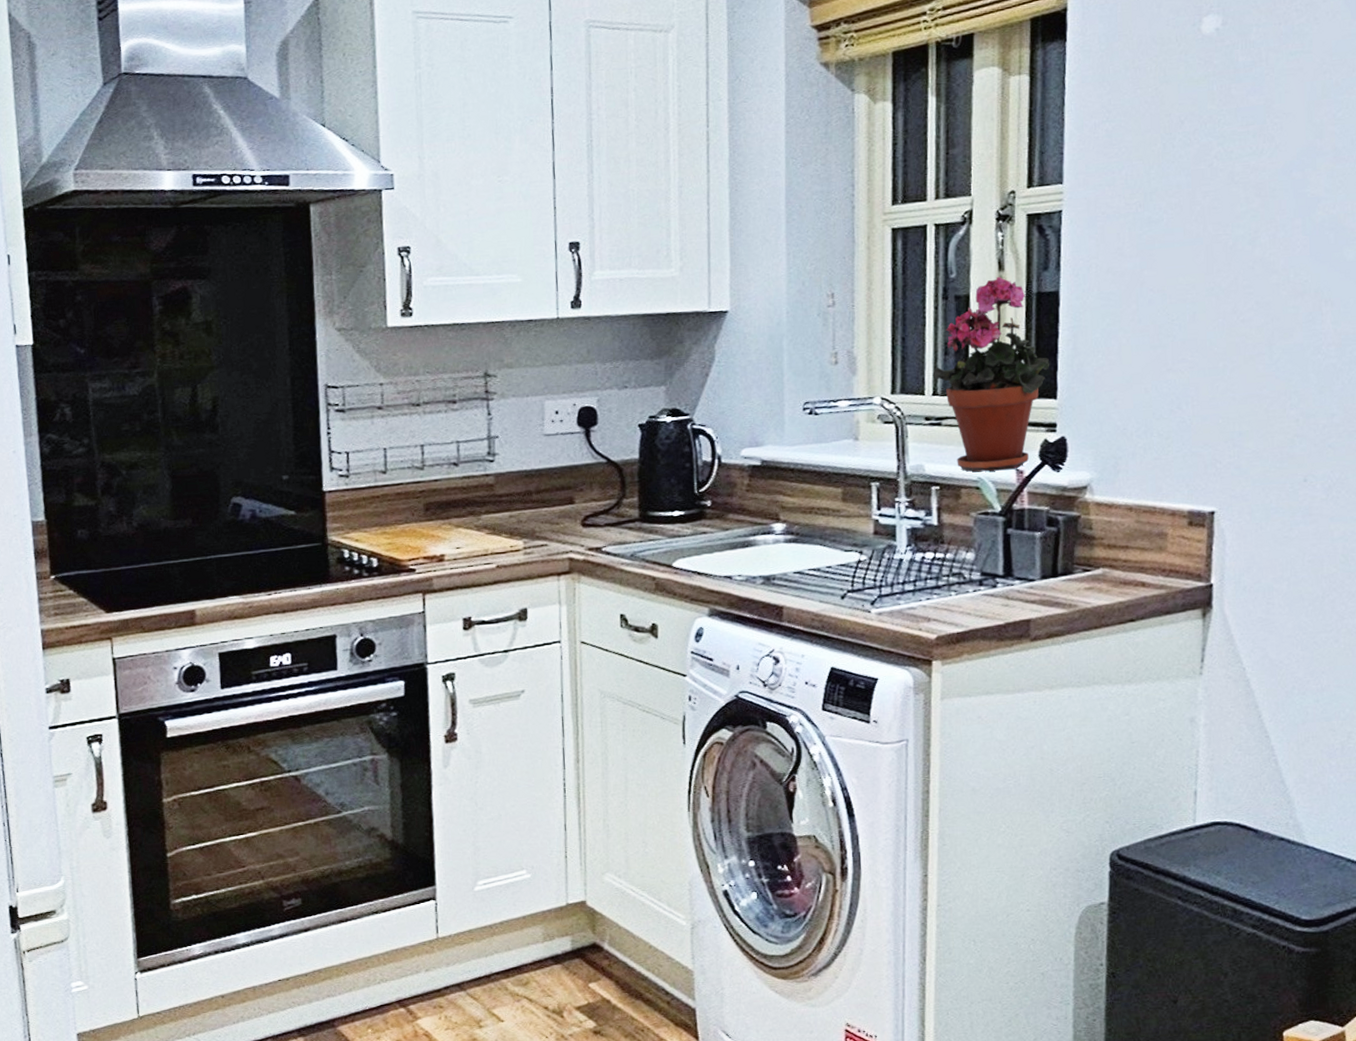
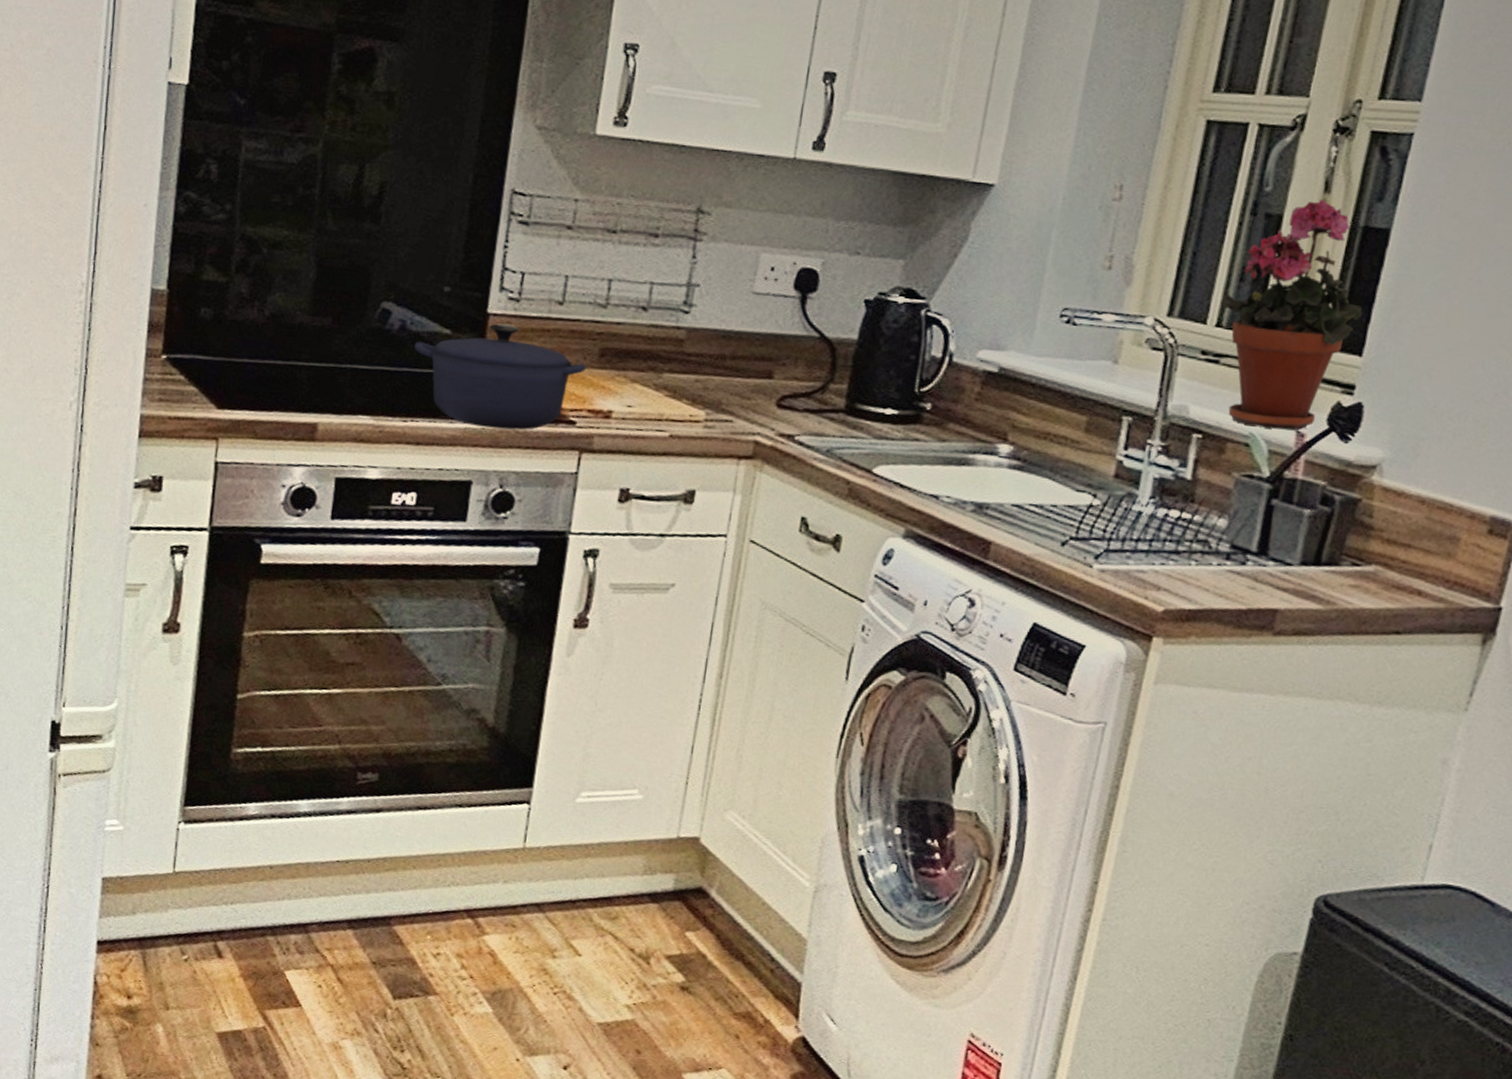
cooking pot: none [265,497,415,588] -> present [413,323,586,431]

